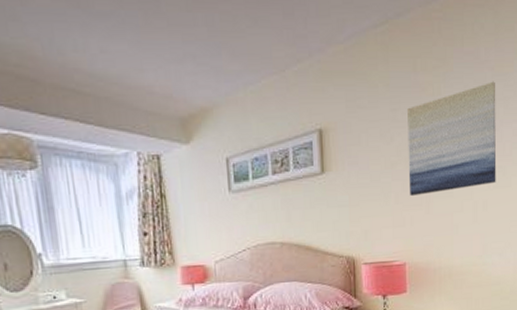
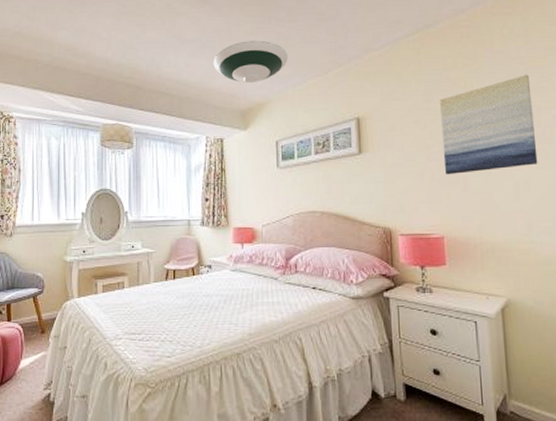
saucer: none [138,19,236,81] -> present [213,40,288,84]

